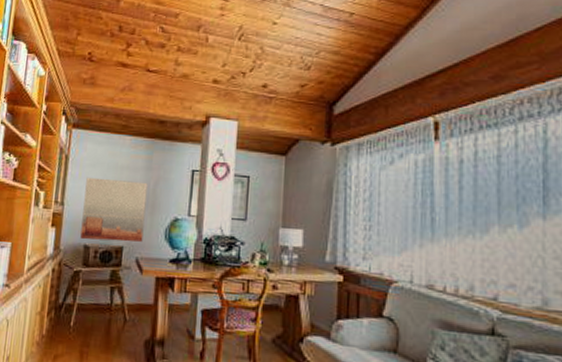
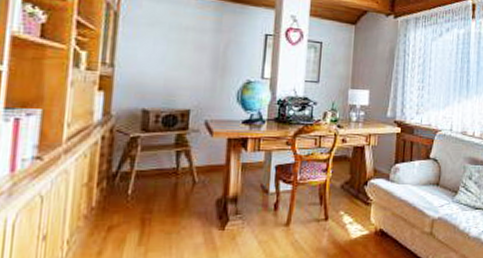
wall art: present [80,177,148,243] -> none [137,37,217,105]

